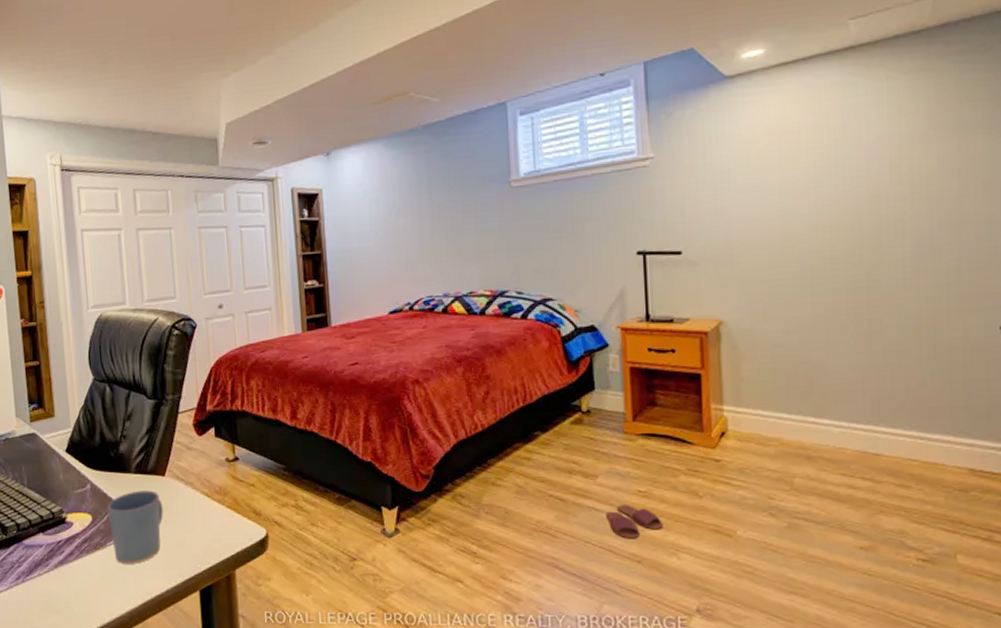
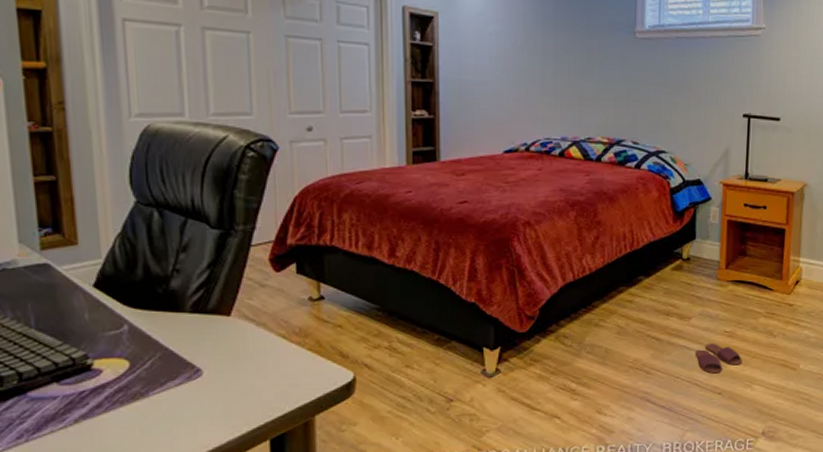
mug: present [107,490,164,564] -> none [151,332,227,415]

